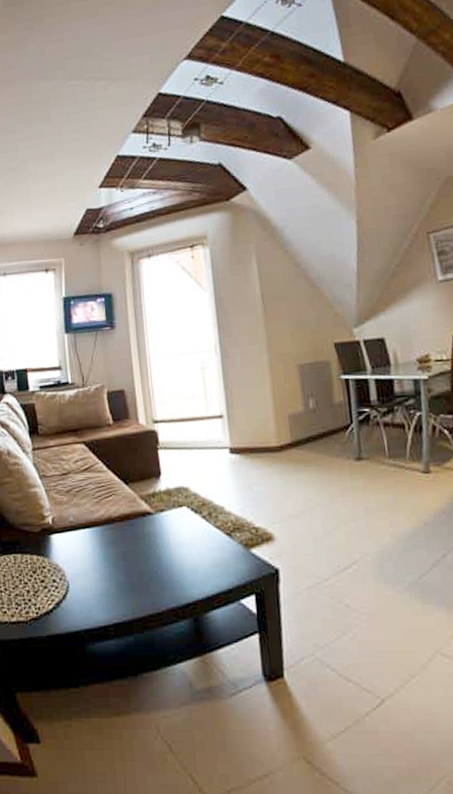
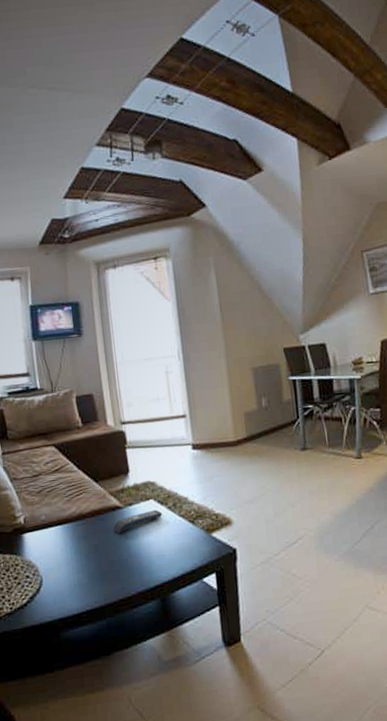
remote control: none [143,518,196,542] -> present [113,509,162,534]

